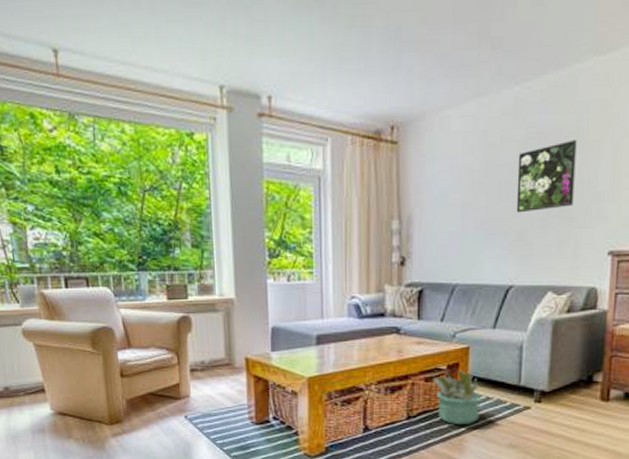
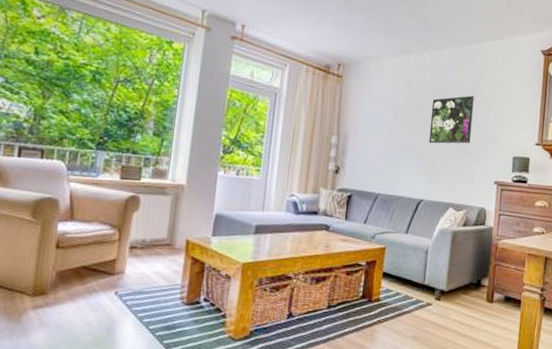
decorative plant: present [433,370,481,424] -> none [353,266,392,316]

